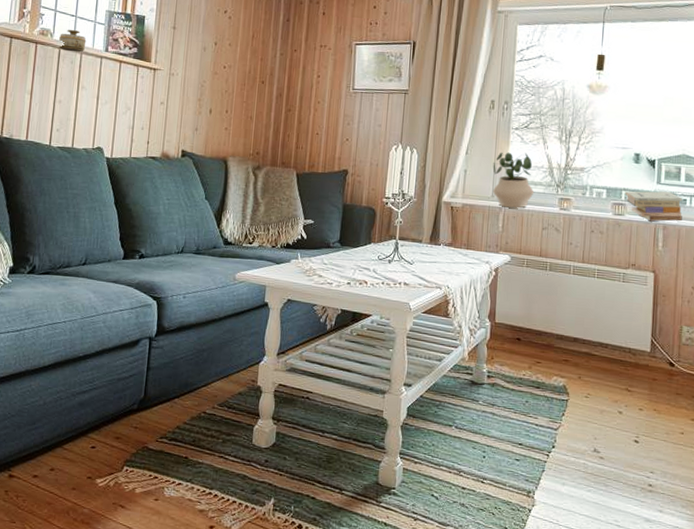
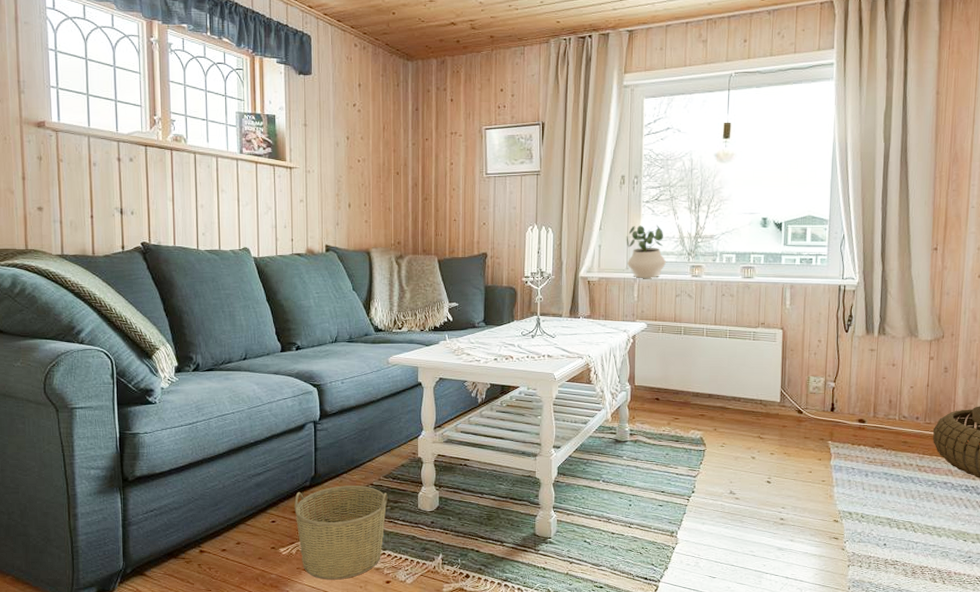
decorative jar: present [58,29,87,52] -> none [193,133,220,156]
basket: none [117,411,221,521] -> present [294,485,388,580]
books: present [624,191,682,222] -> none [753,253,808,282]

